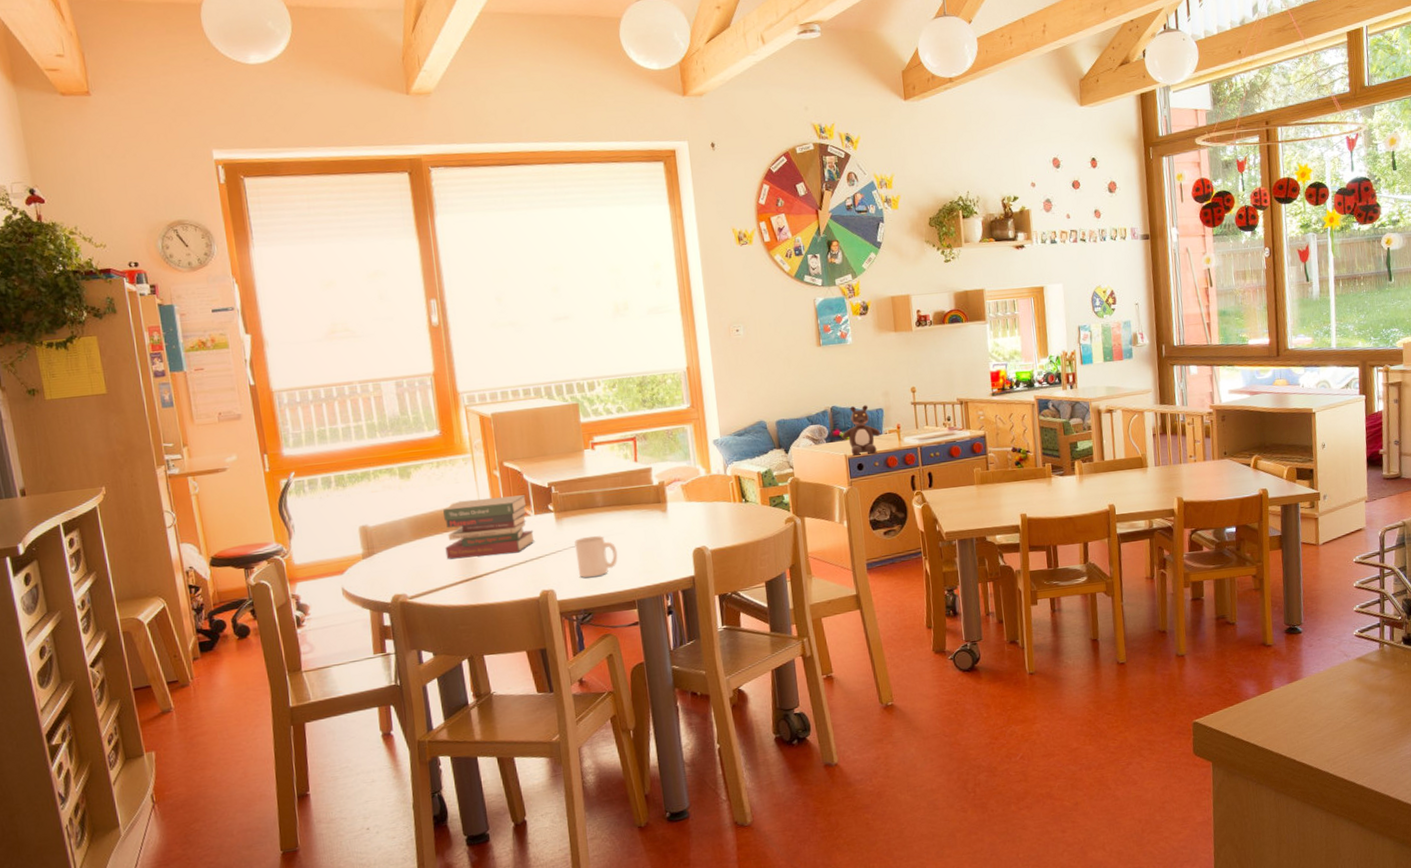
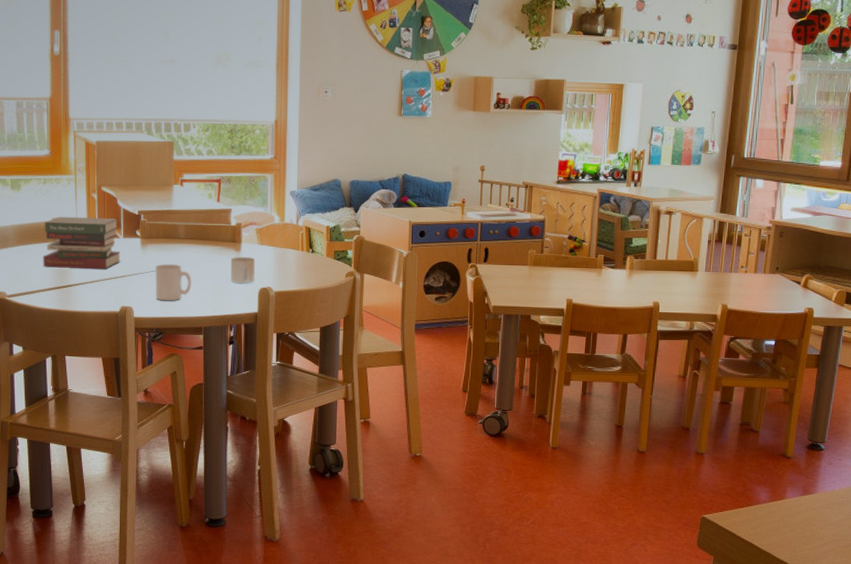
cup: none [658,516,688,548] -> present [231,257,256,284]
stuffed animal: present [842,405,881,456] -> none [409,177,446,223]

